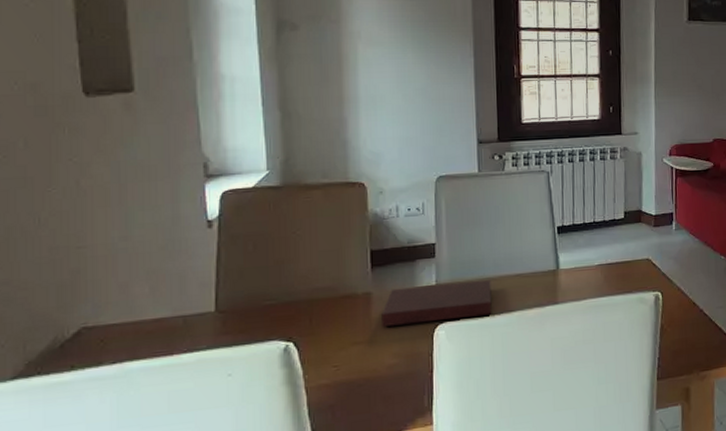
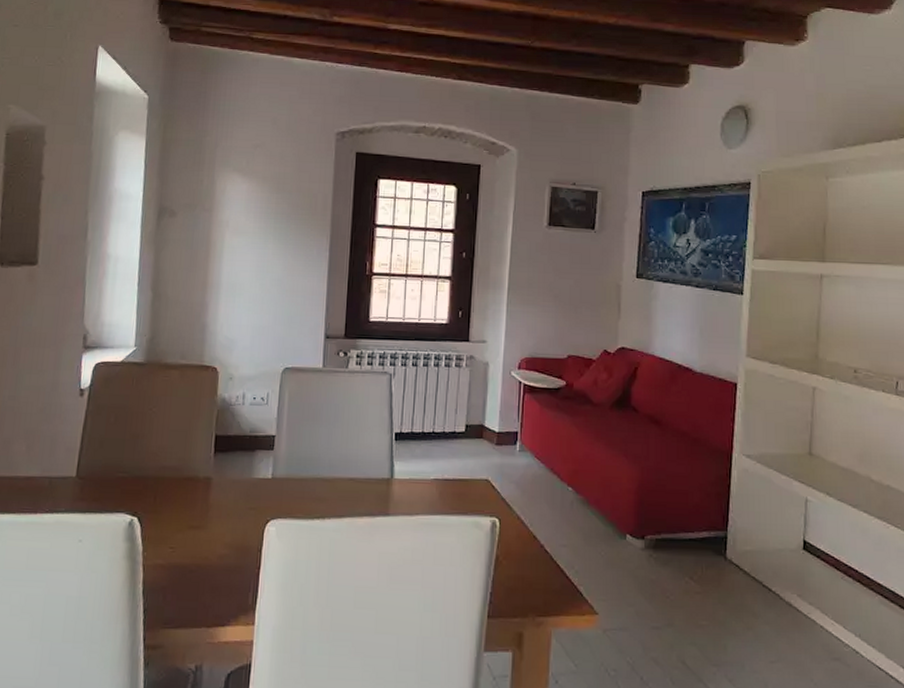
notebook: present [381,280,492,327] -> none [218,477,325,517]

